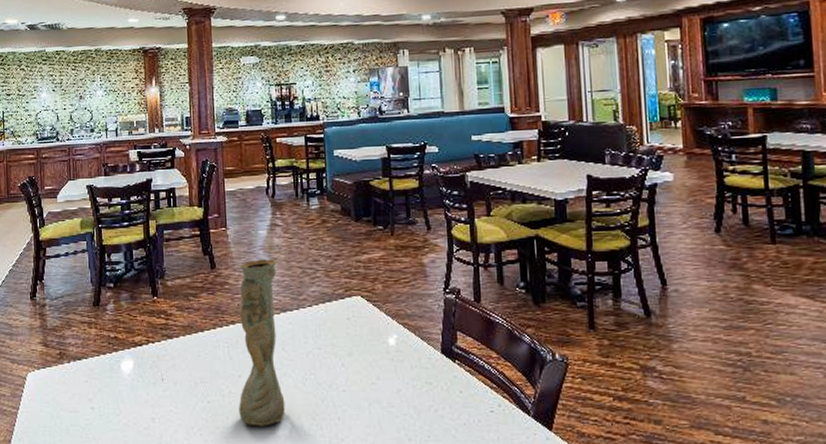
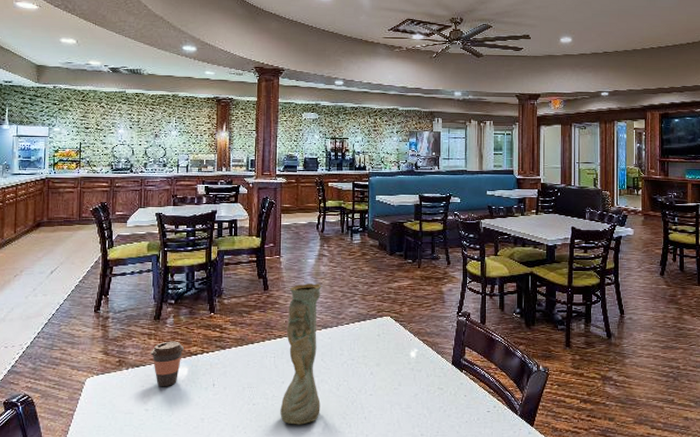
coffee cup: none [91,330,128,383] -> present [150,341,185,387]

